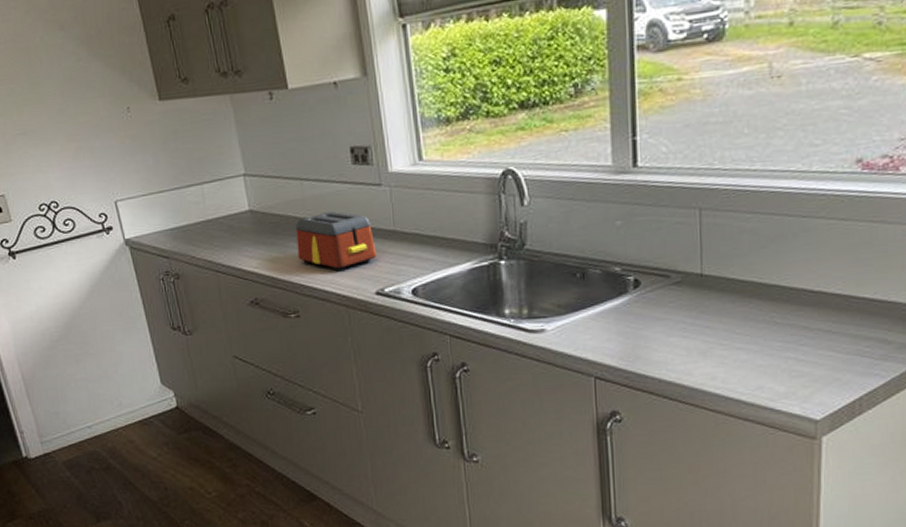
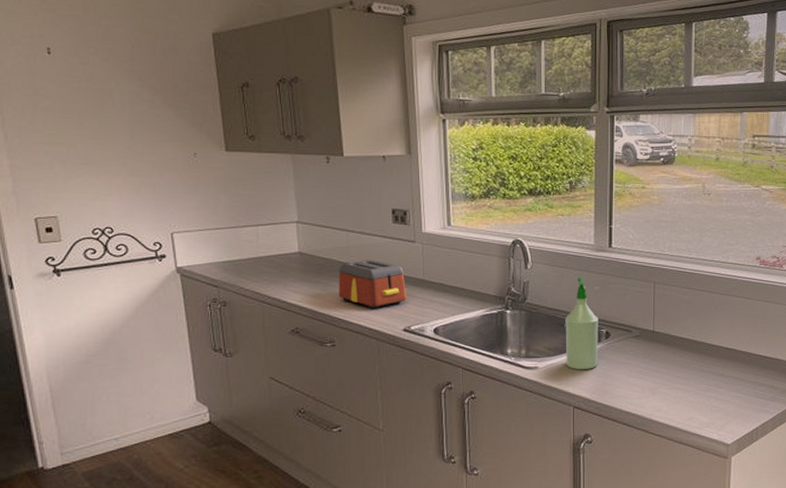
spray bottle: none [577,209,625,330] -> present [565,276,598,369]

